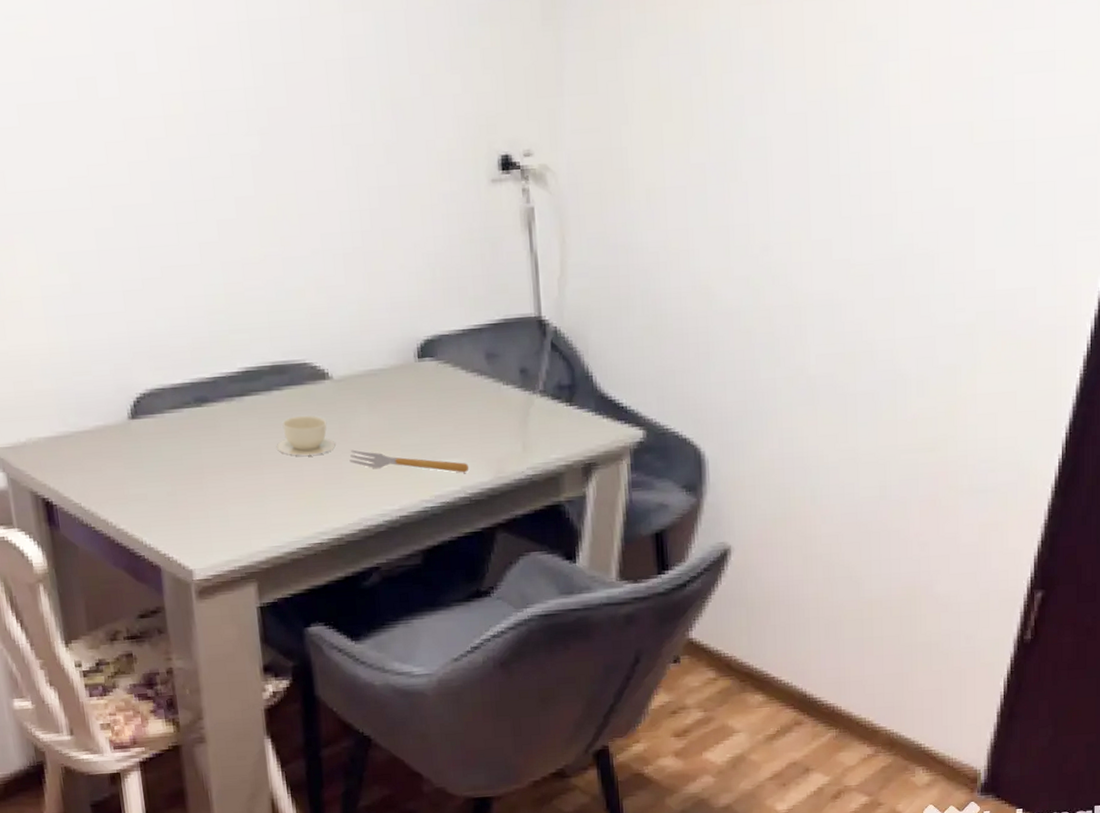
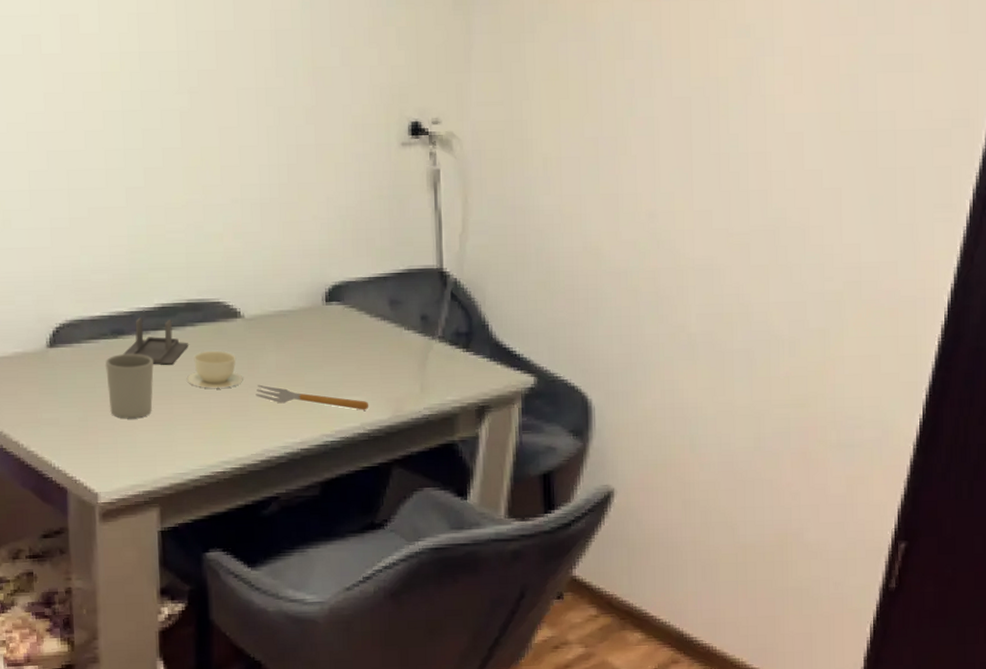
mug: none [190,422,243,491] -> present [104,354,154,418]
napkin holder: none [208,383,276,433] -> present [123,317,188,365]

